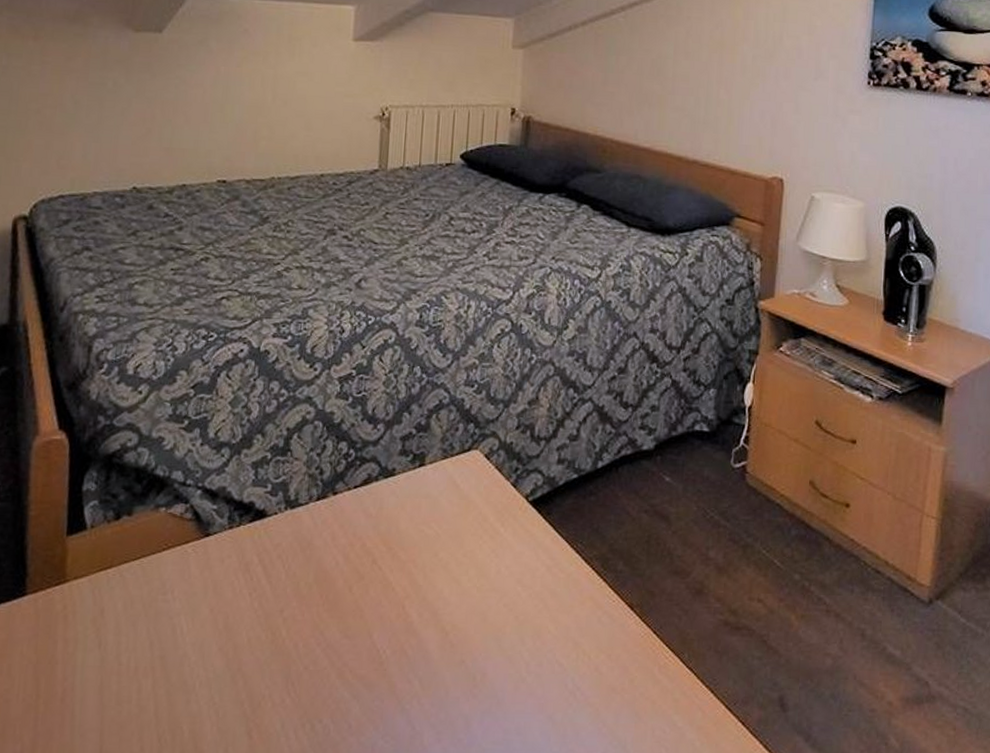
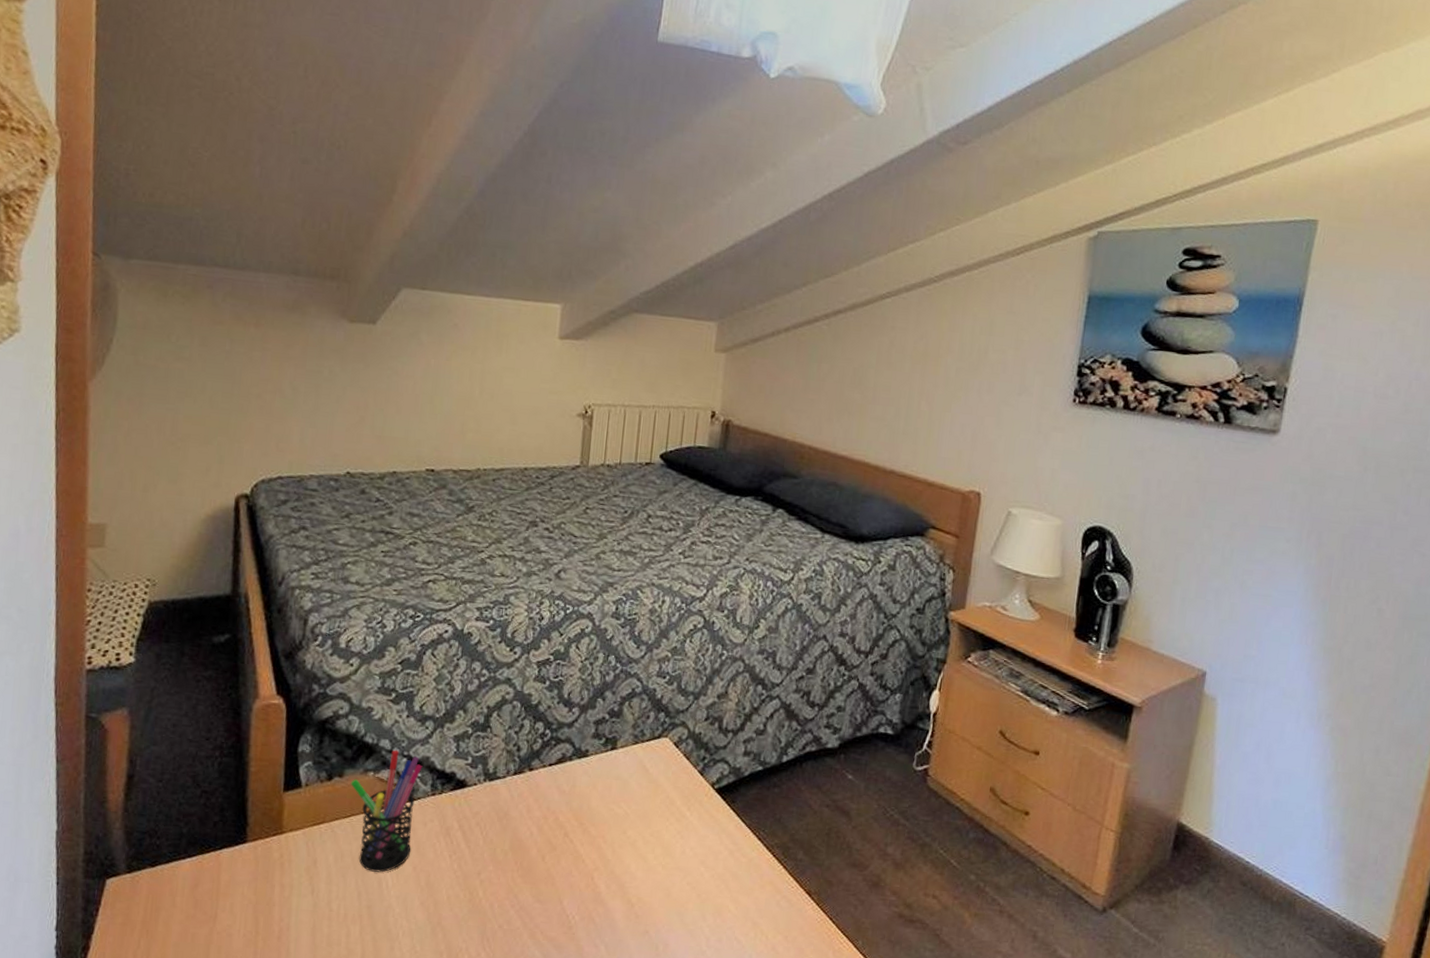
pen holder: none [140,482,219,619] -> present [350,750,423,873]

